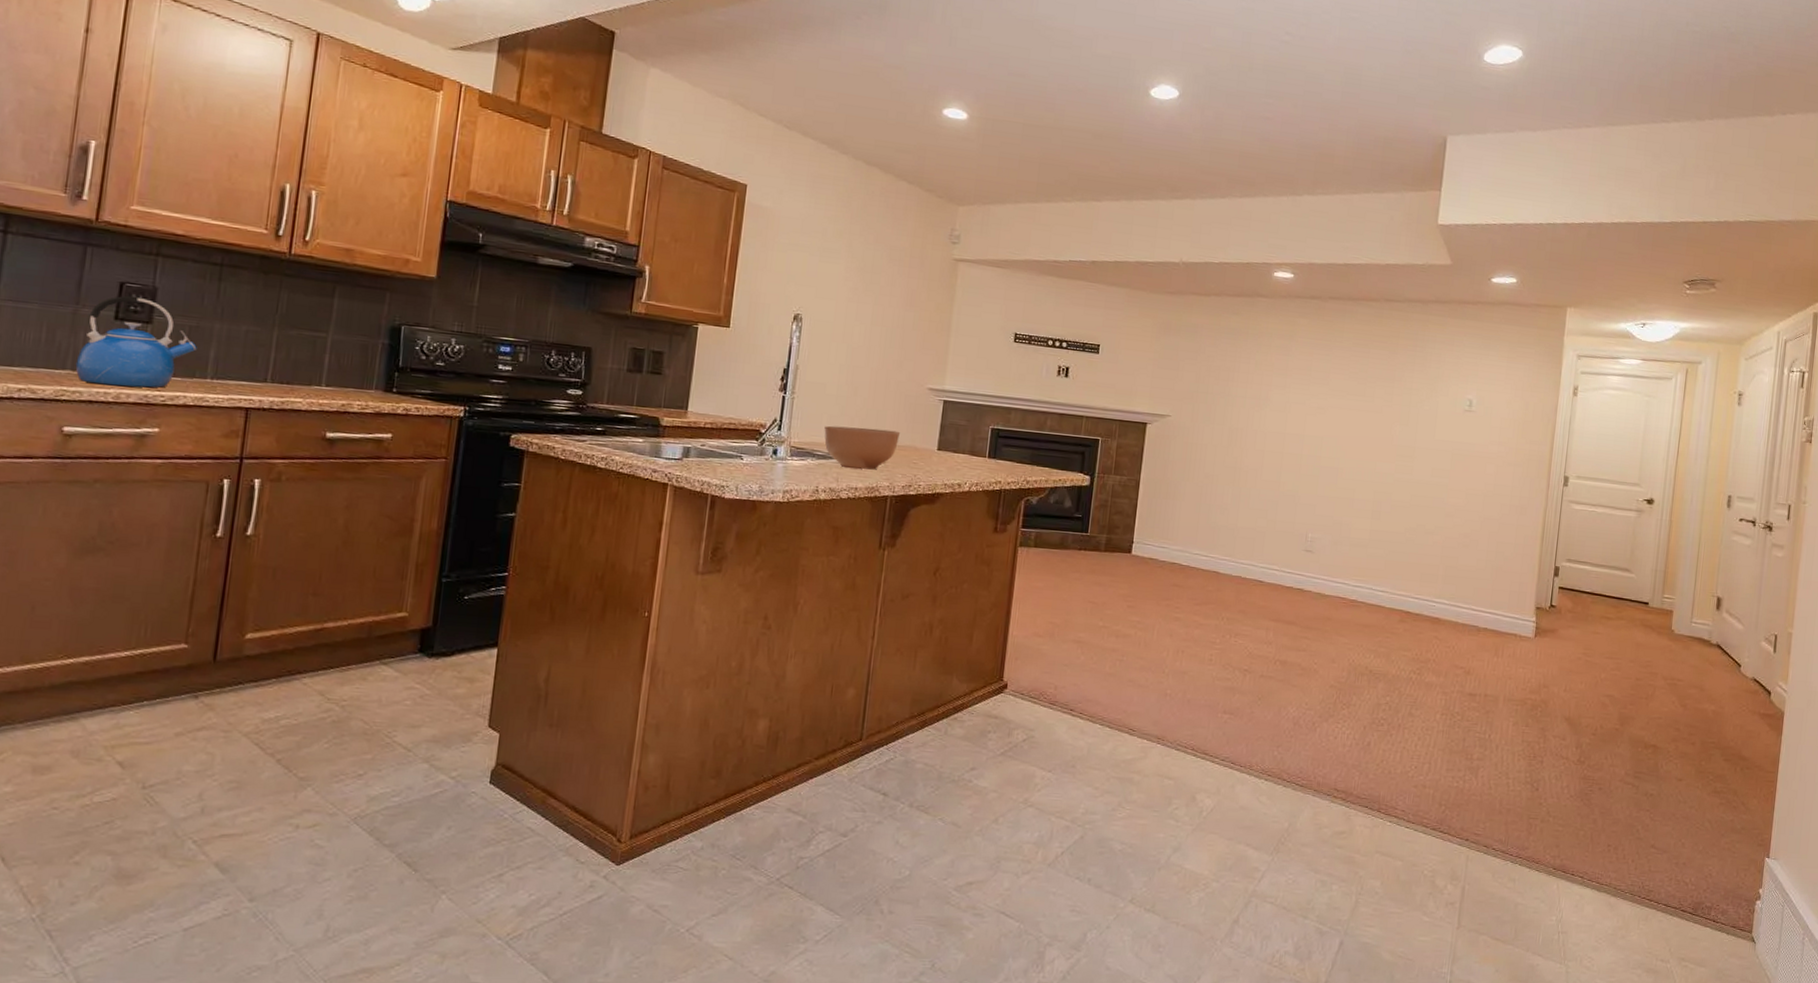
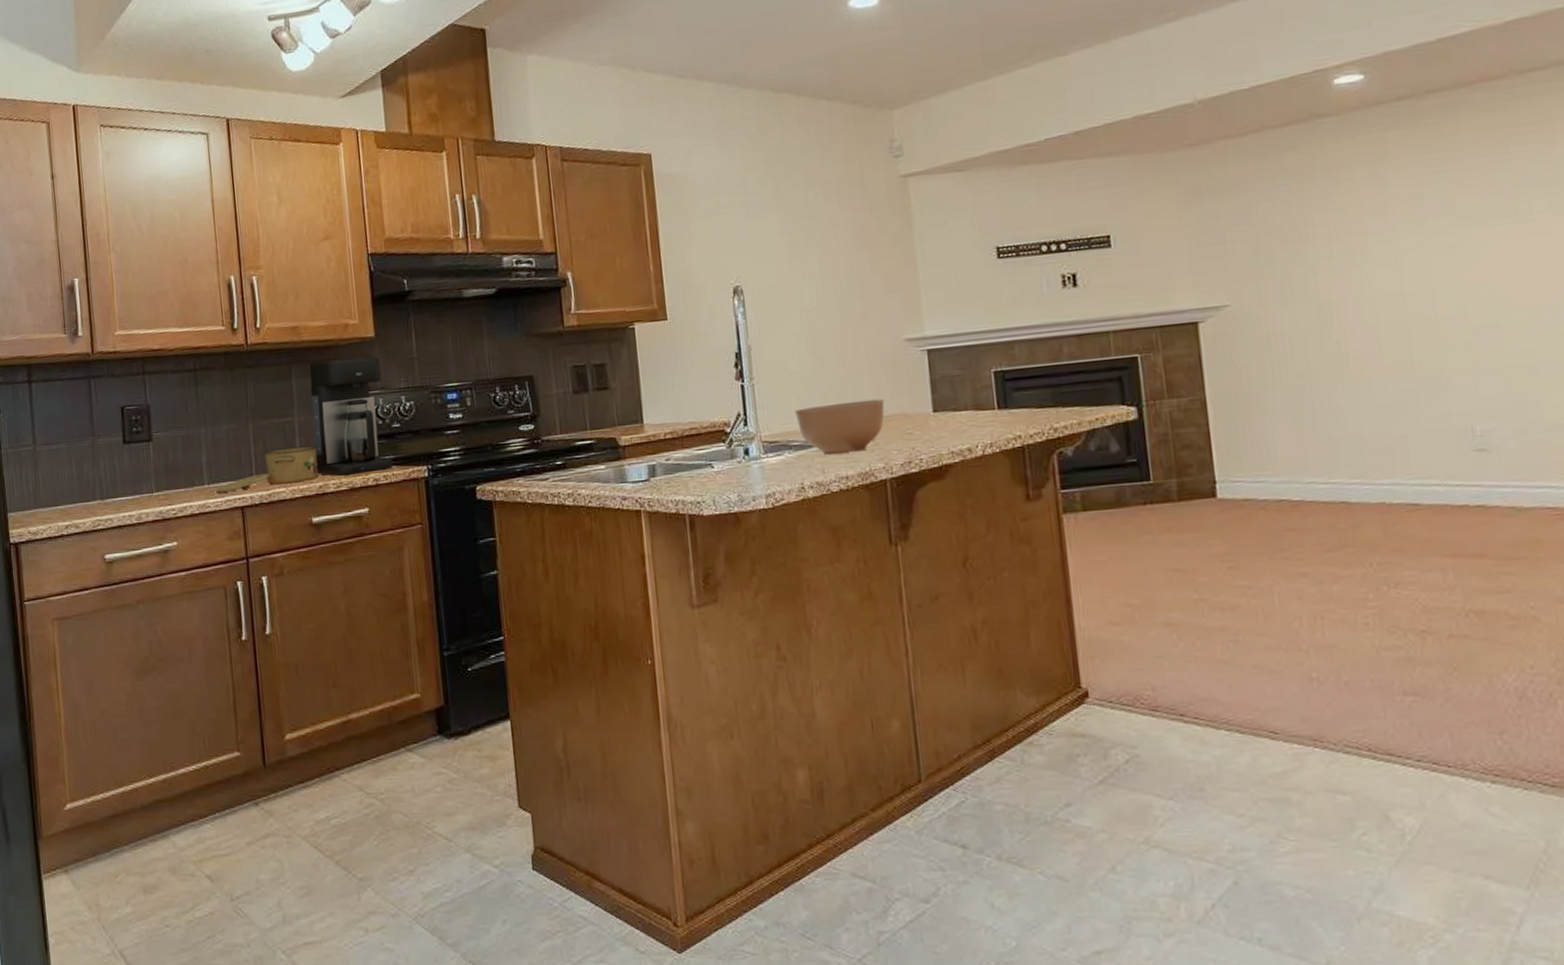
kettle: present [75,295,197,388] -> none [102,417,191,509]
cooking pot: none [220,359,347,398] -> present [217,445,319,493]
coffee maker: none [343,286,436,403] -> present [309,356,393,477]

